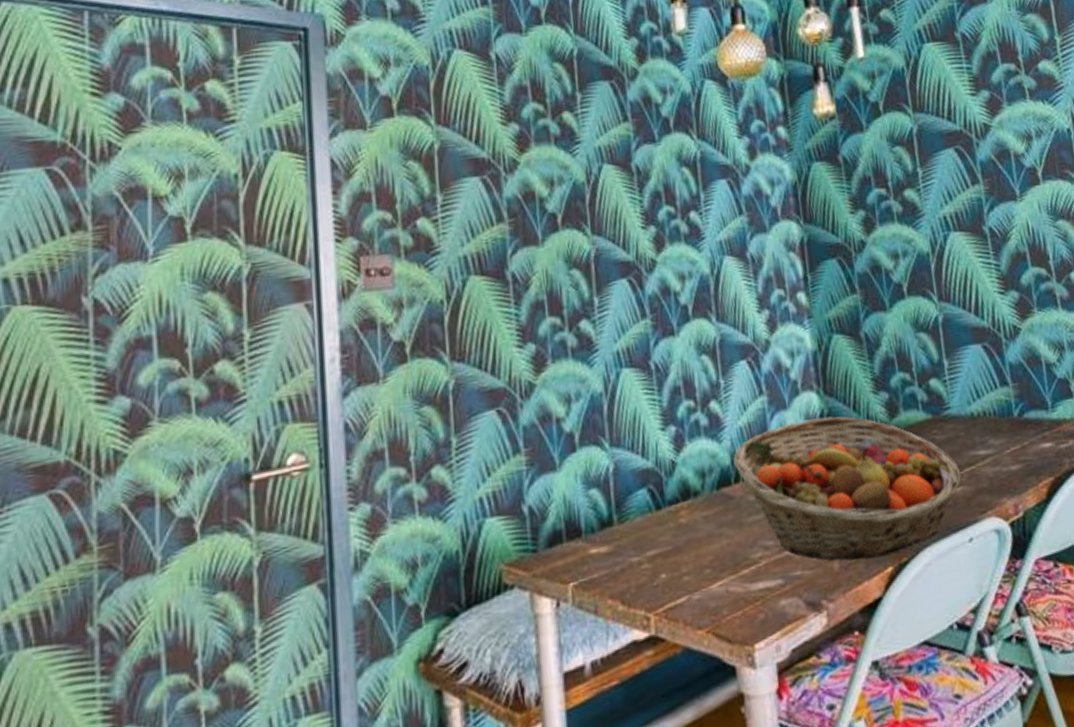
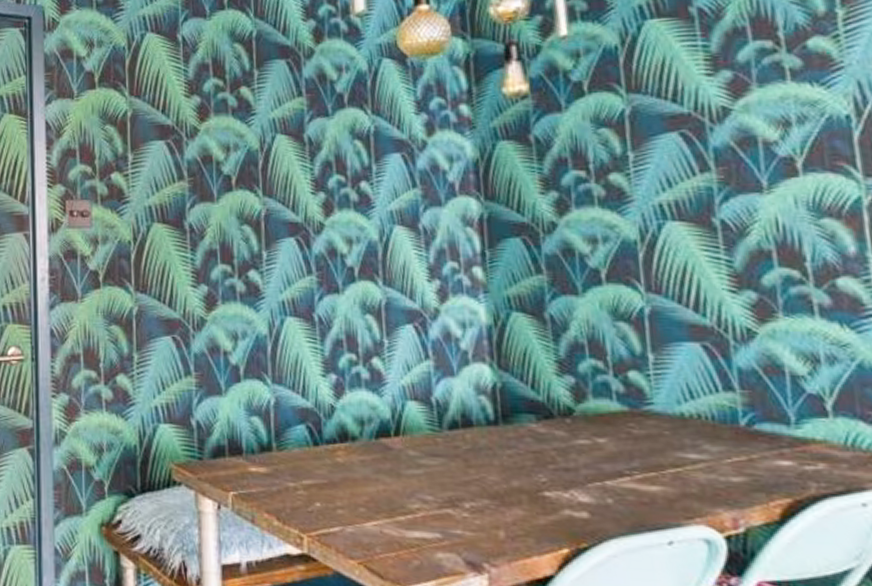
fruit basket: present [733,416,962,561] -> none [394,390,663,537]

